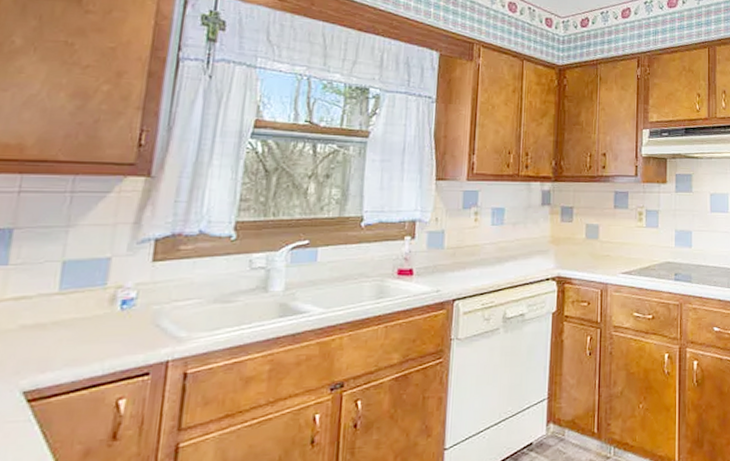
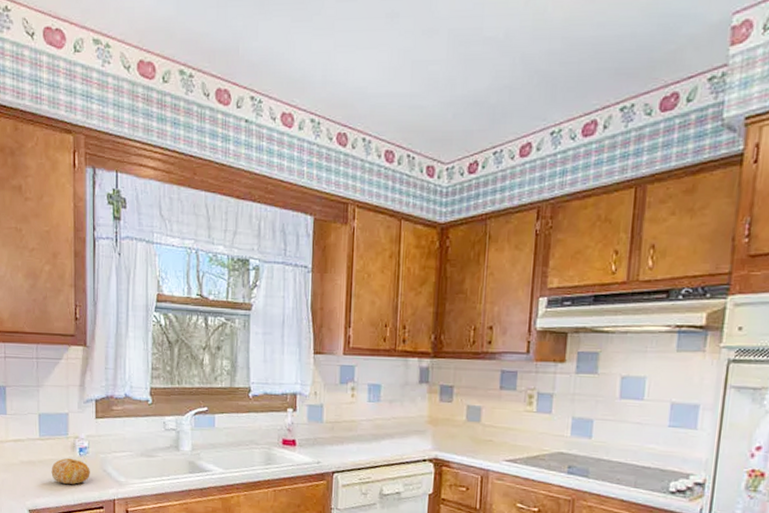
fruit: none [70,314,135,349] -> present [51,457,90,484]

